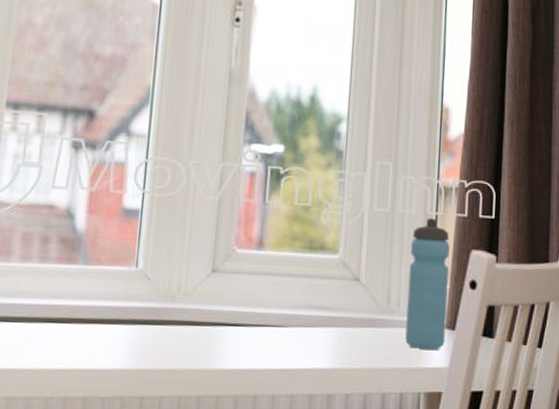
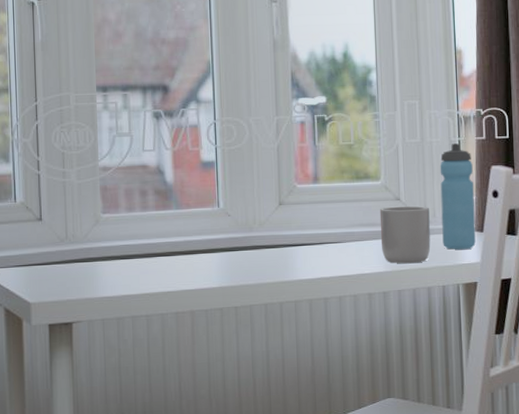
mug: none [331,287,393,362] -> present [379,205,431,264]

